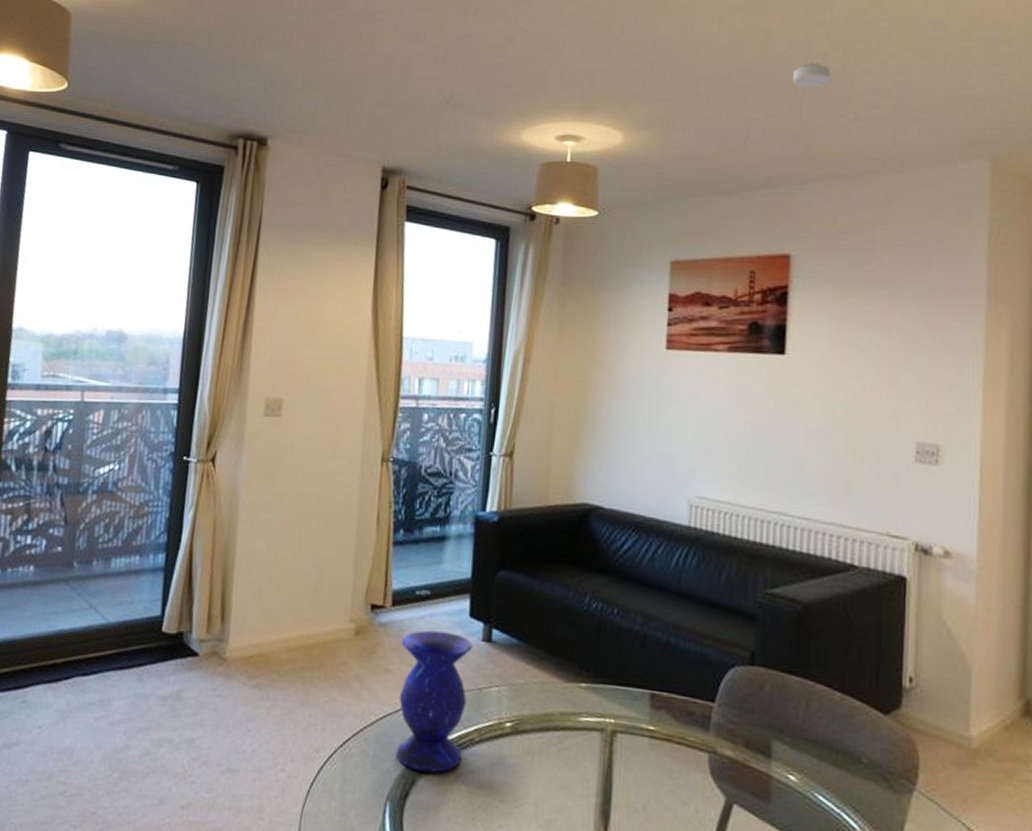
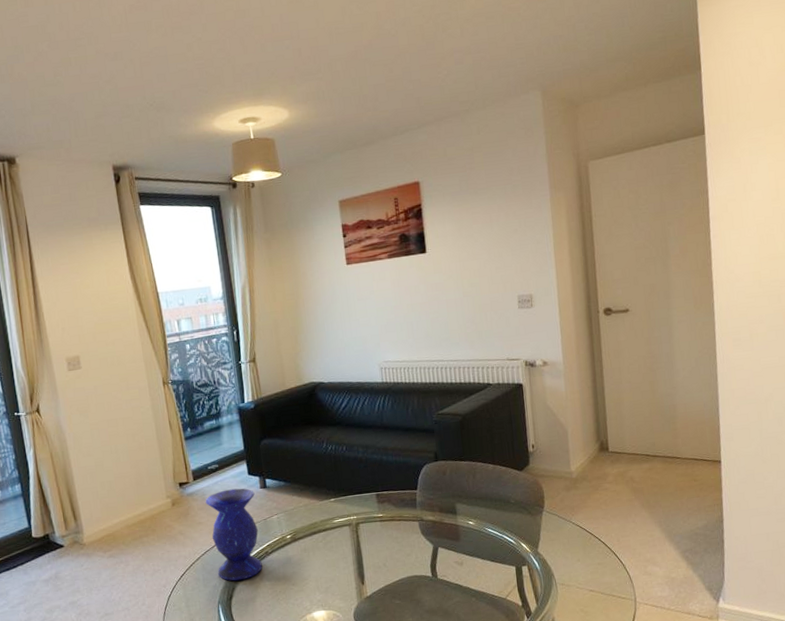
smoke detector: present [793,63,830,88] -> none [401,34,427,55]

